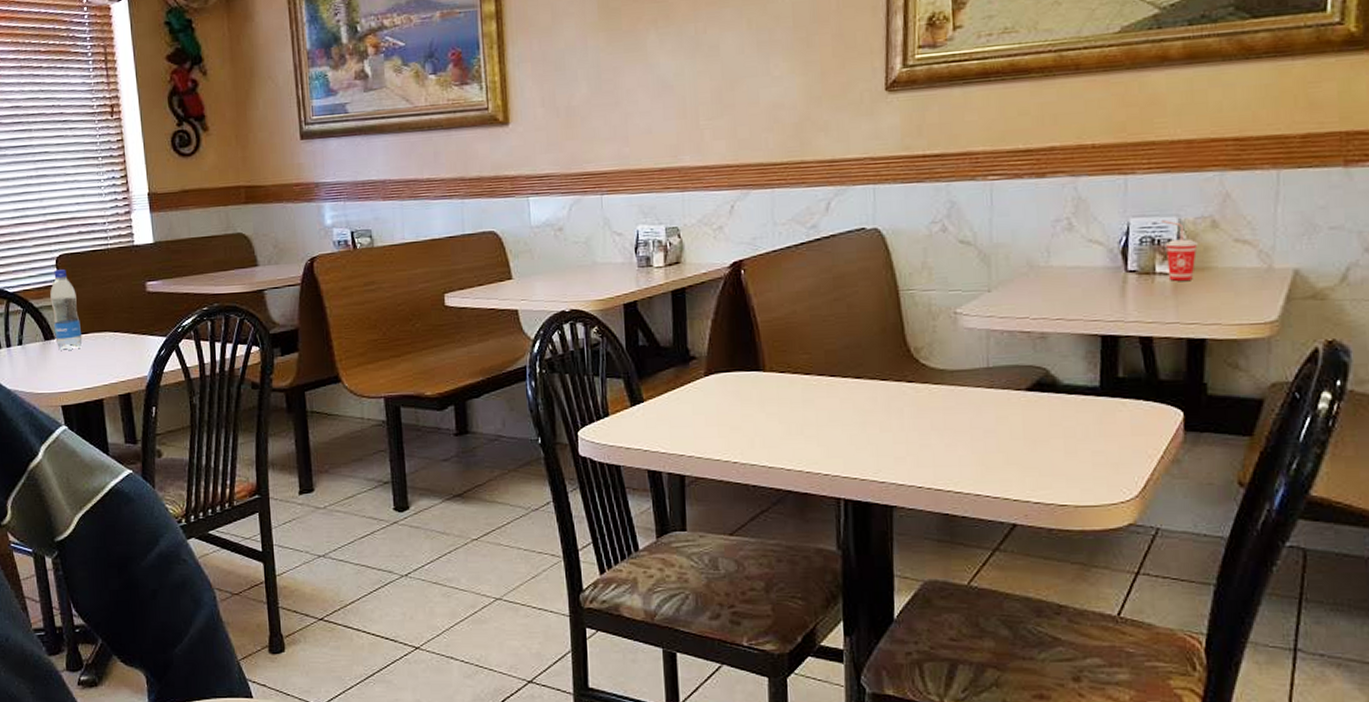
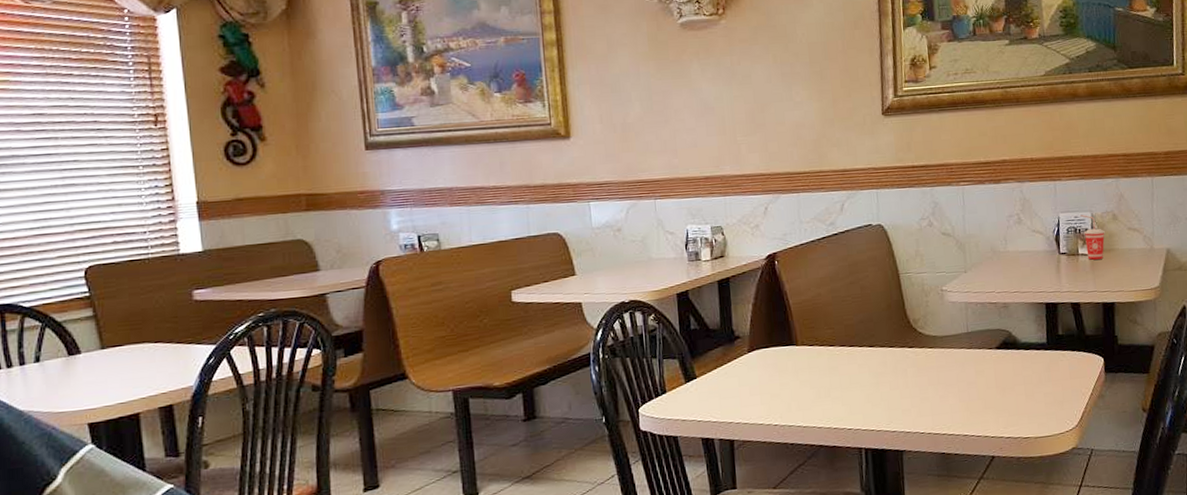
bottle: present [50,269,83,350] -> none [77,281,116,365]

